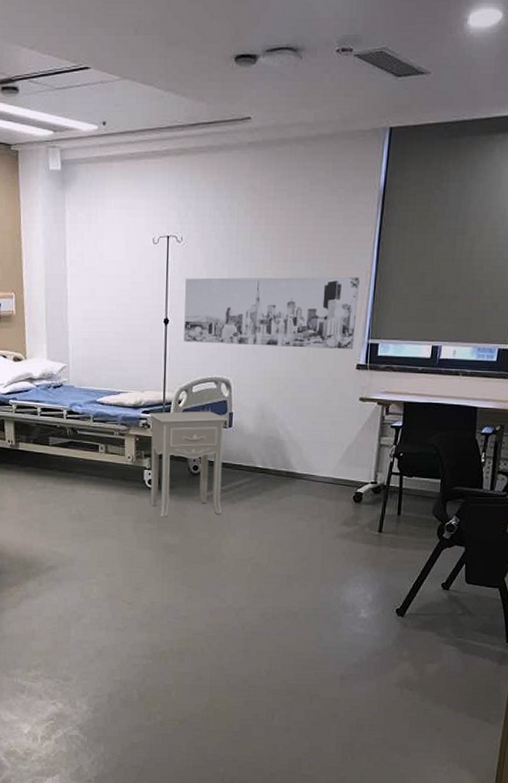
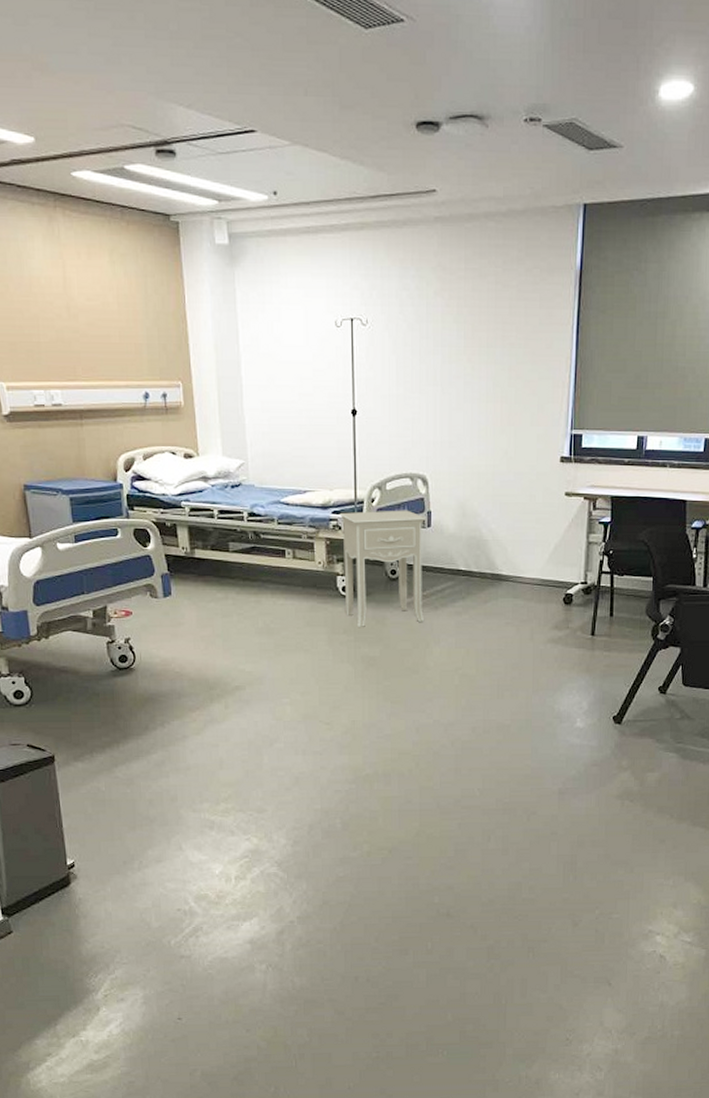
wall art: present [184,277,360,349] -> none [372,363,559,440]

